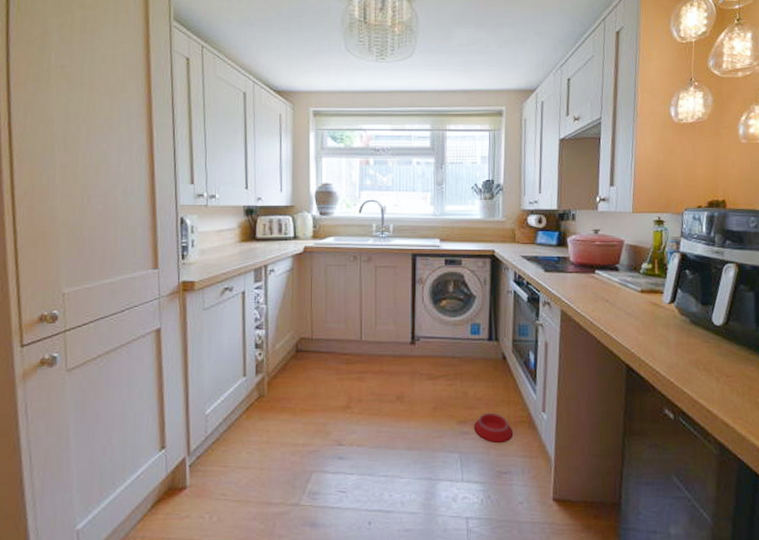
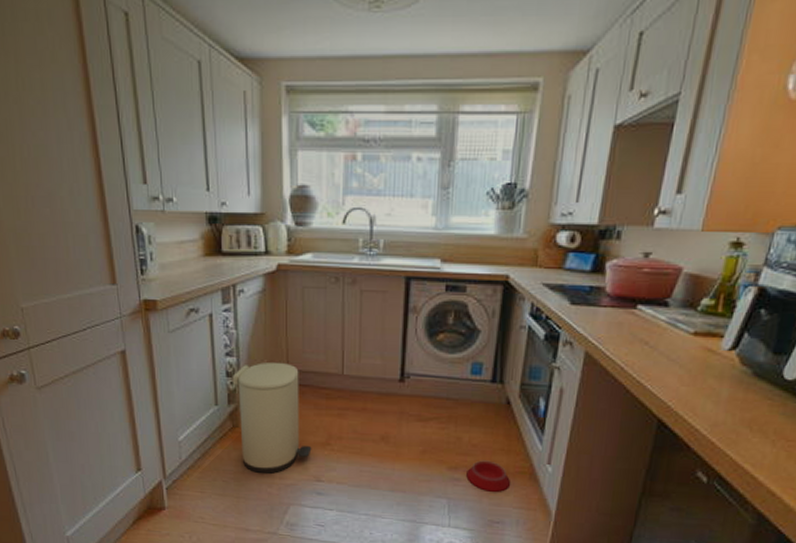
pedal bin: none [260,332,334,441] -> present [232,362,312,474]

